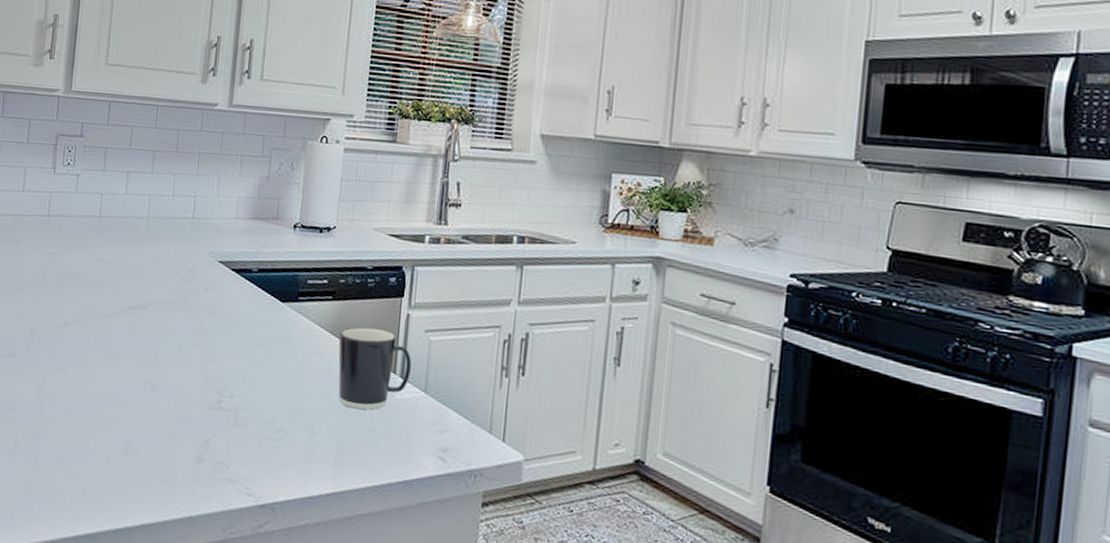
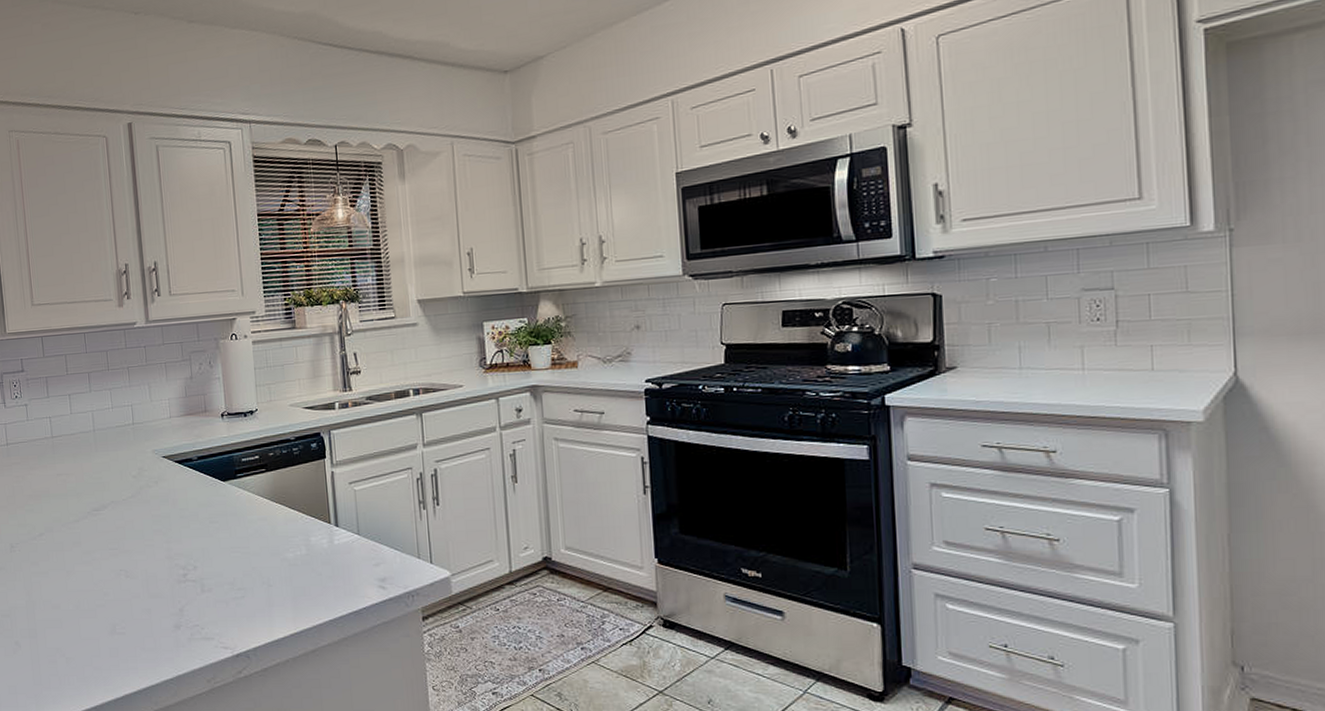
mug: present [338,326,412,410] -> none [276,488,343,559]

